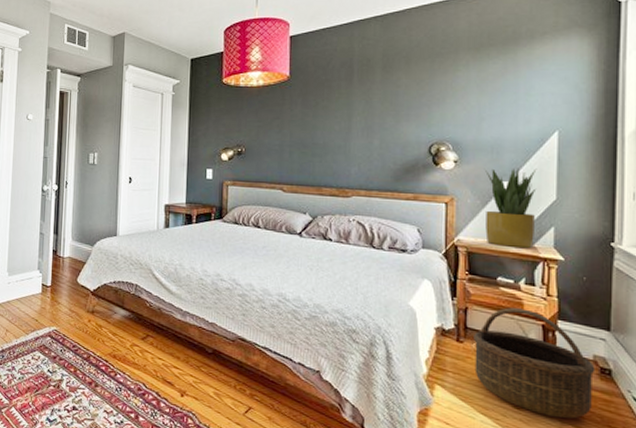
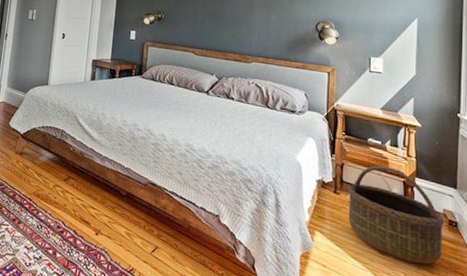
planter: present [485,168,537,248] -> none [359,47,401,115]

